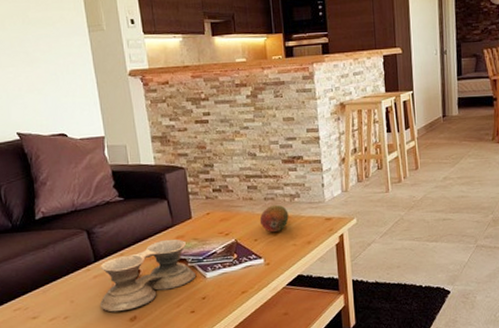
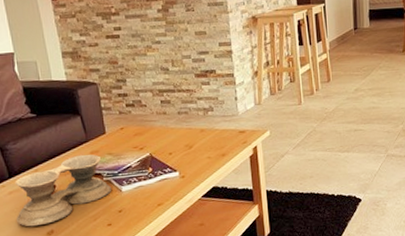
fruit: present [259,204,289,233] -> none [173,118,203,146]

